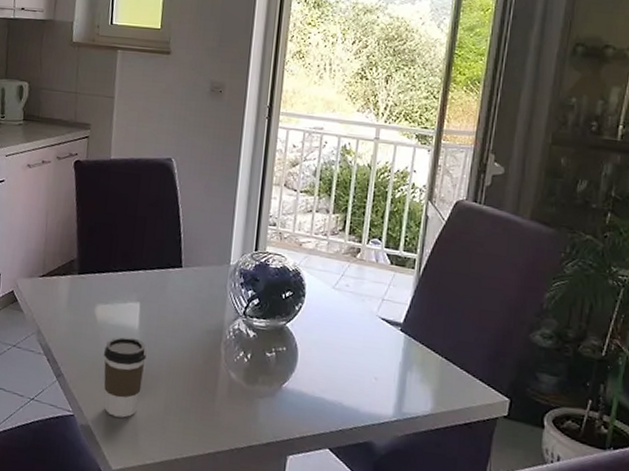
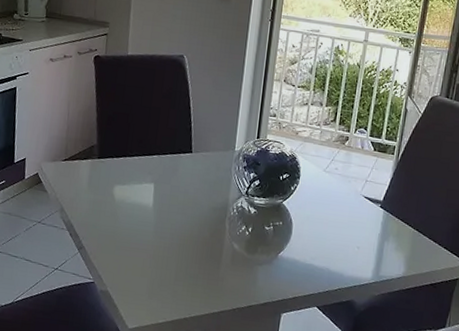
coffee cup: present [103,337,147,418] -> none [121,214,160,284]

